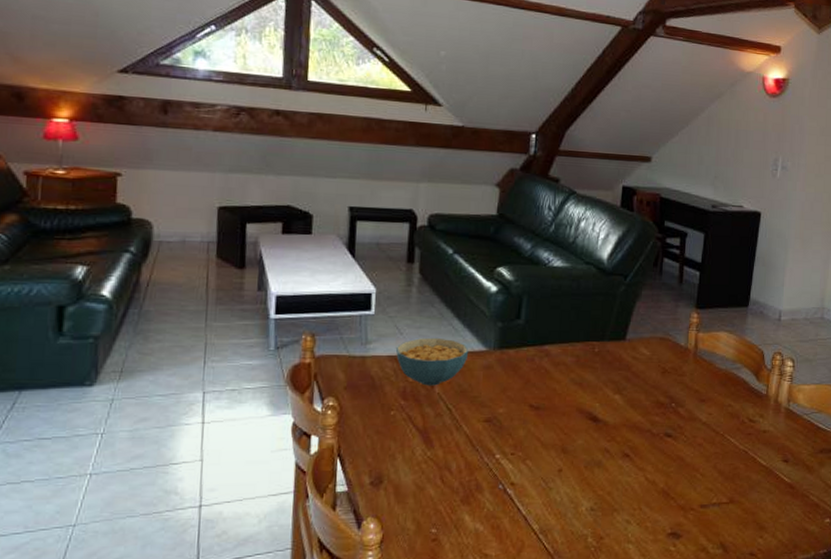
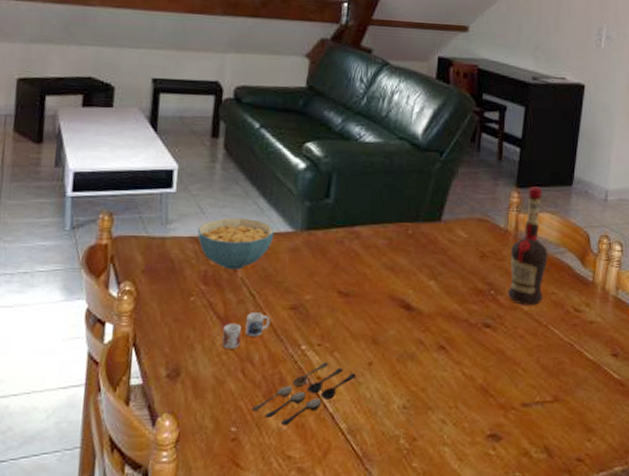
mug: none [421,425,466,458] -> present [222,313,270,349]
spoon: none [450,469,548,527] -> present [251,361,357,426]
liquor: none [687,308,725,416] -> present [507,187,548,305]

